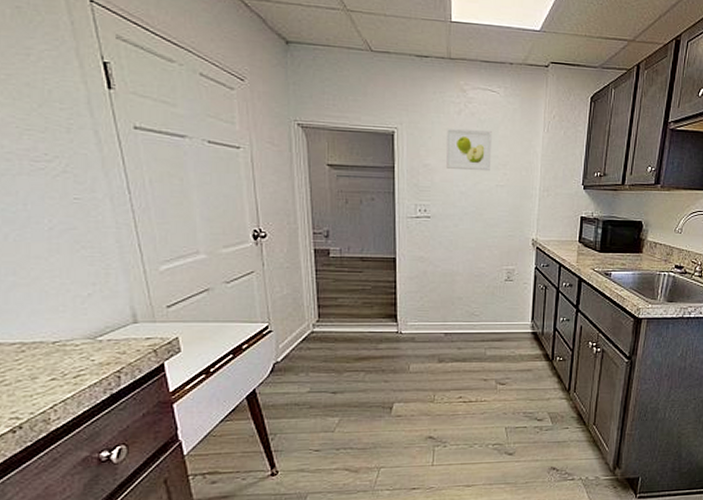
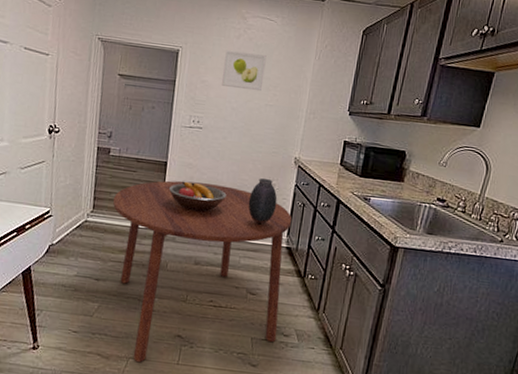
dining table: none [341,276,535,471] -> present [113,180,292,363]
fruit bowl: none [402,276,465,306] -> present [169,181,227,211]
vase: none [488,265,518,313] -> present [248,178,278,225]

